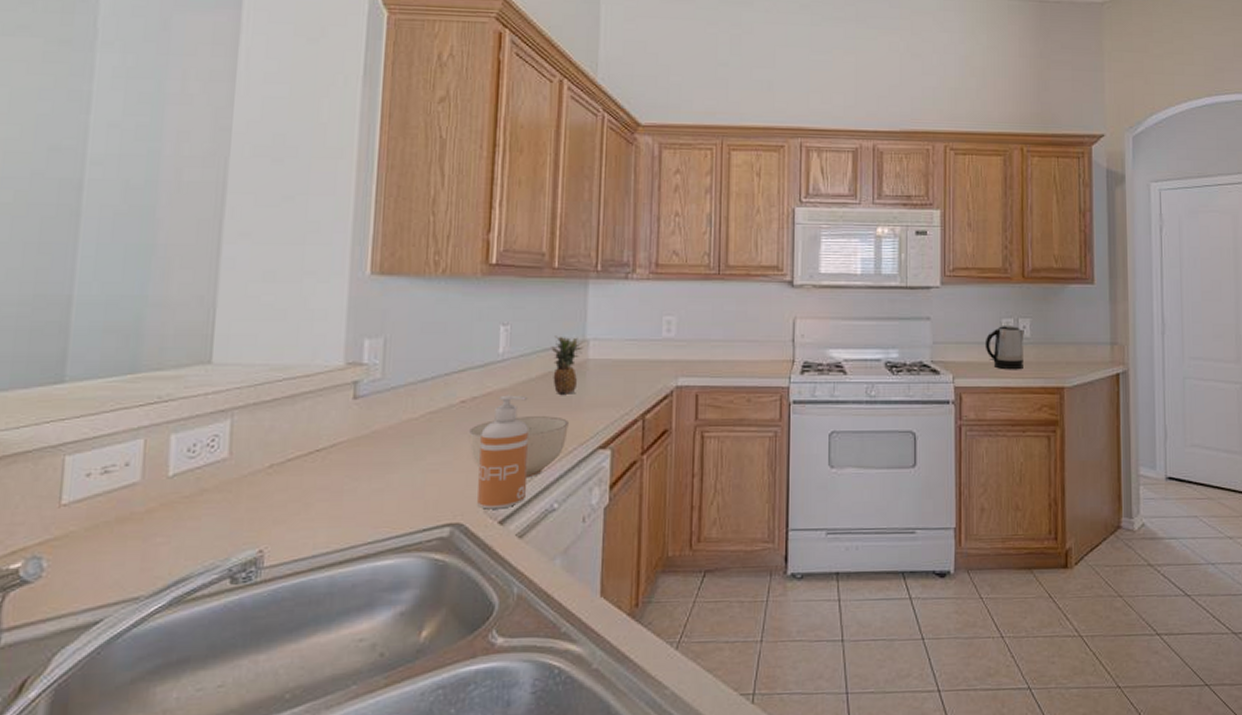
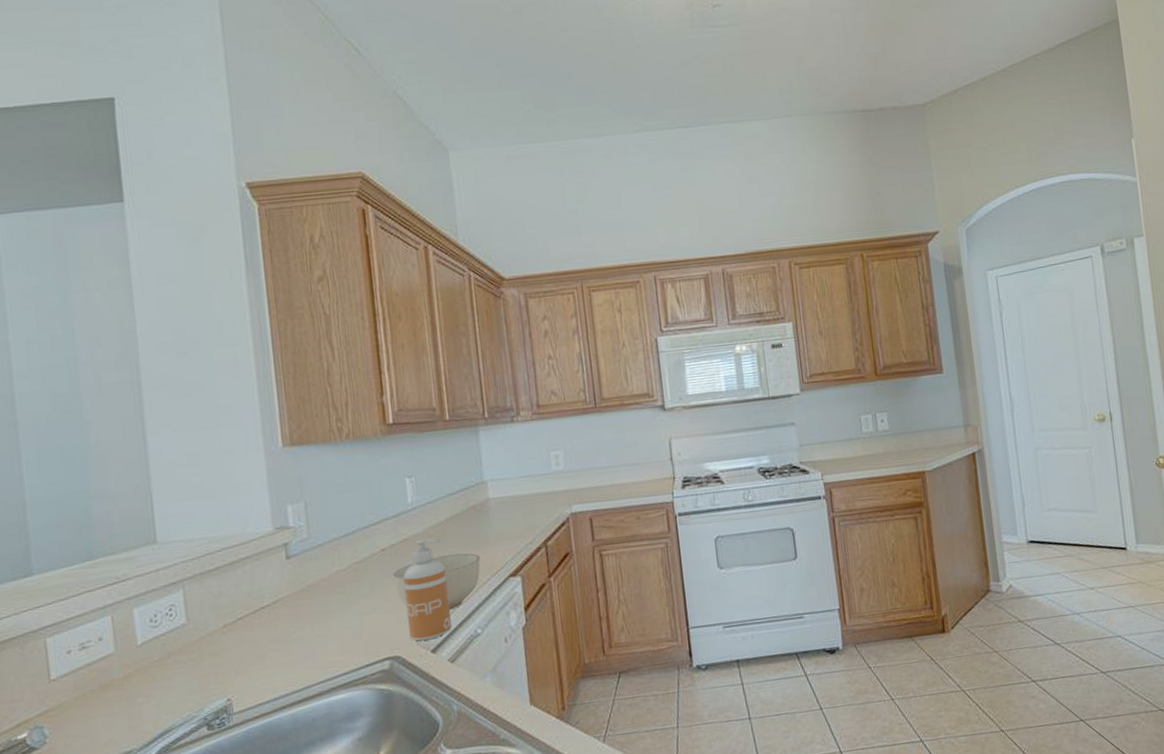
fruit: present [551,336,584,394] -> none [454,480,483,533]
kettle: present [985,326,1024,370] -> none [847,421,886,462]

